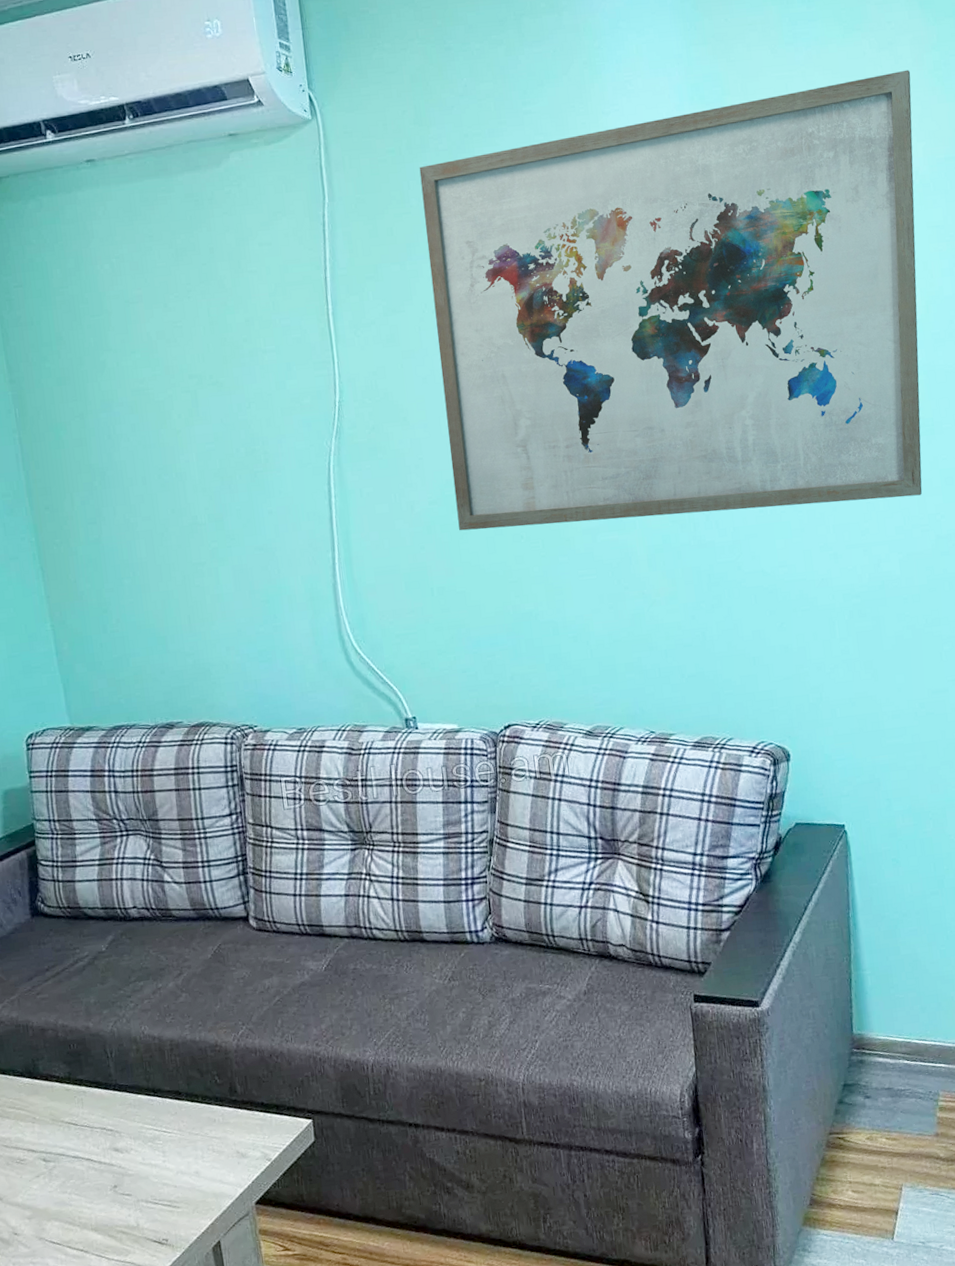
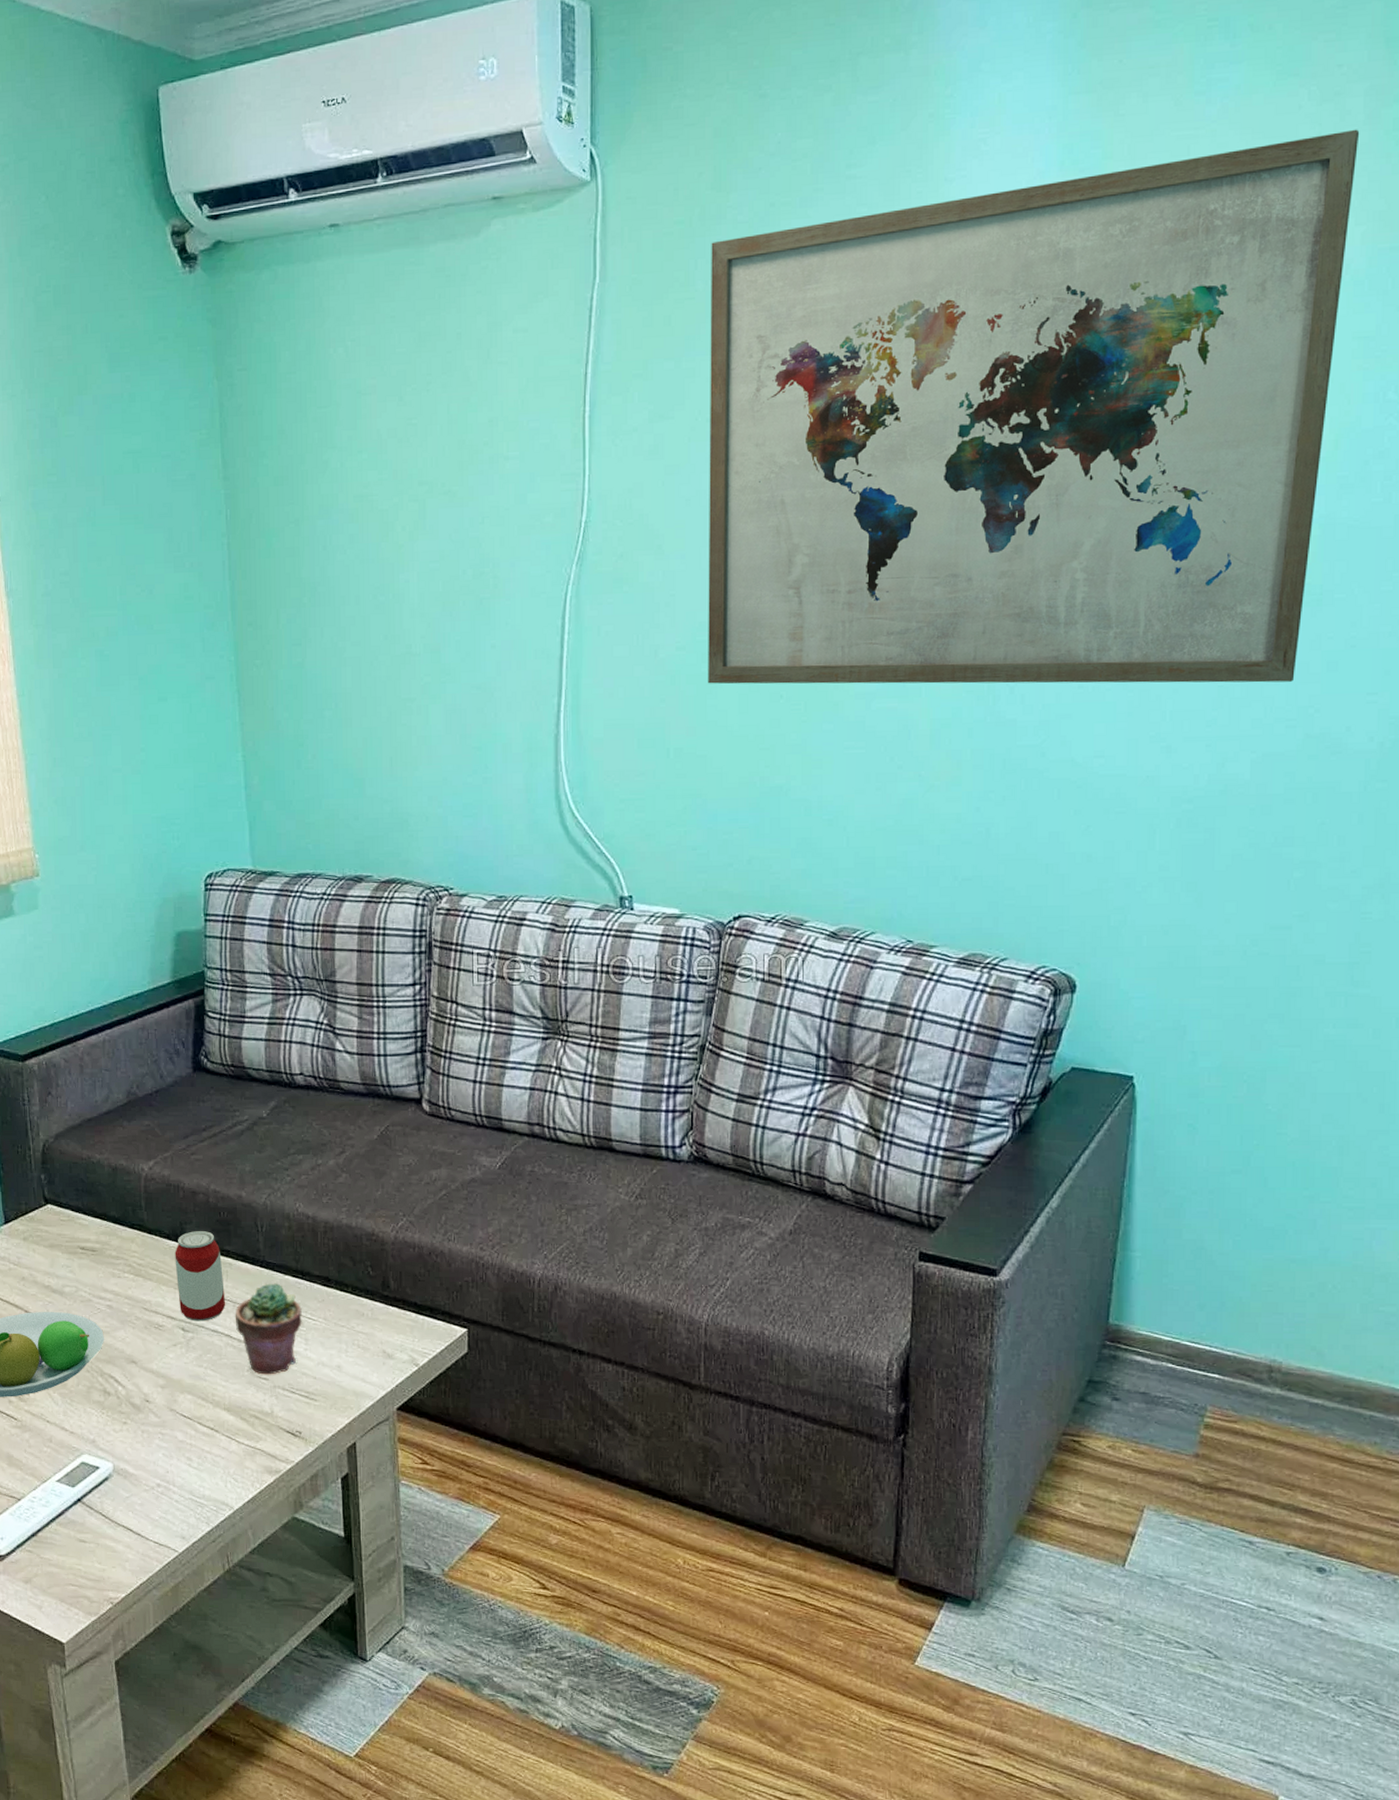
beverage can: none [29,1064,84,1151] -> present [175,1231,226,1322]
potted succulent: none [93,1103,158,1191] -> present [235,1283,302,1375]

